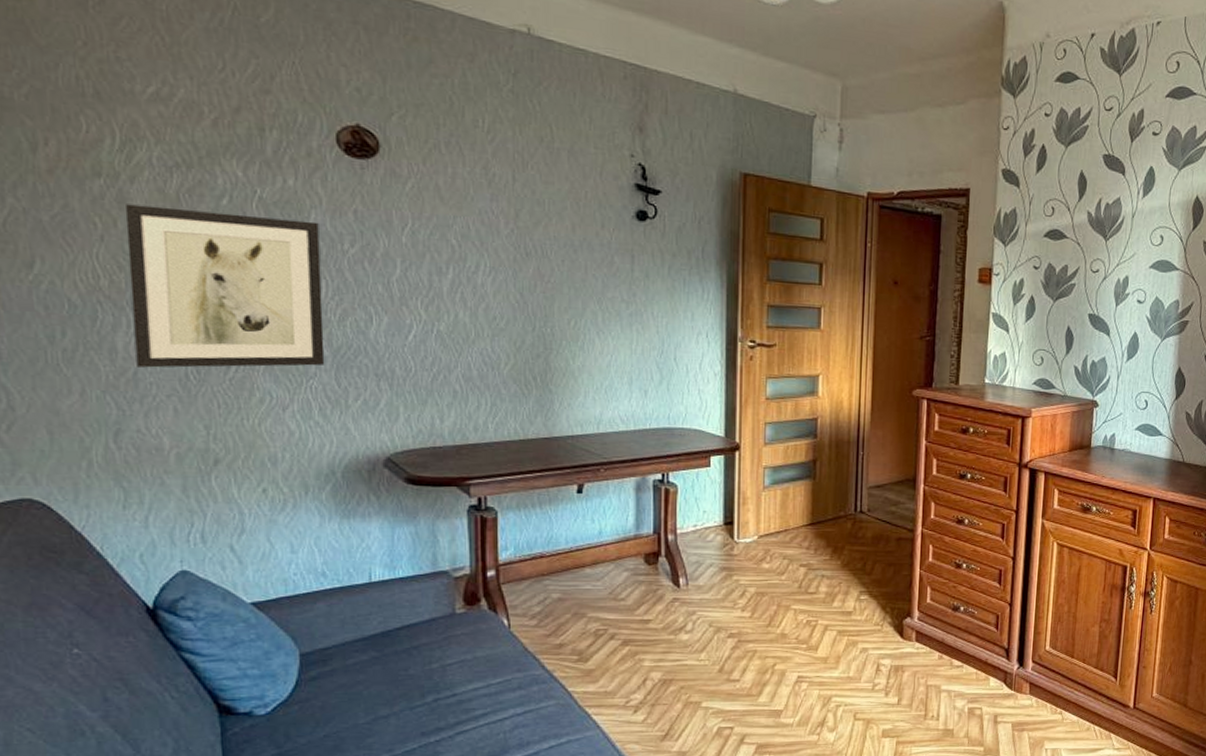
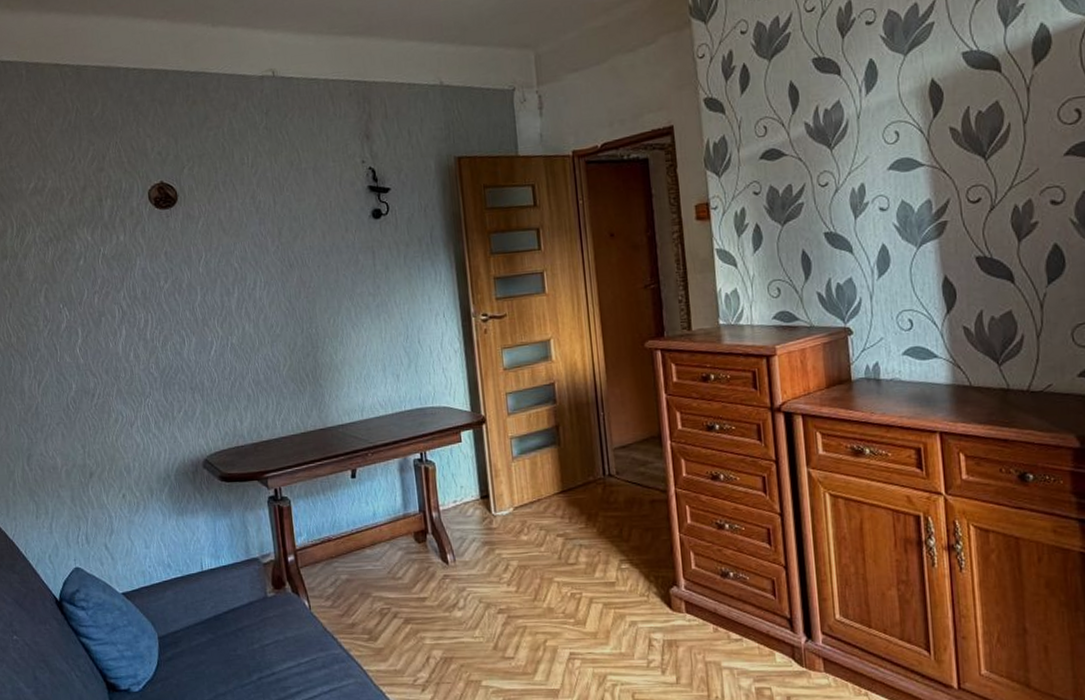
wall art: present [124,204,325,368] -> none [22,267,156,403]

